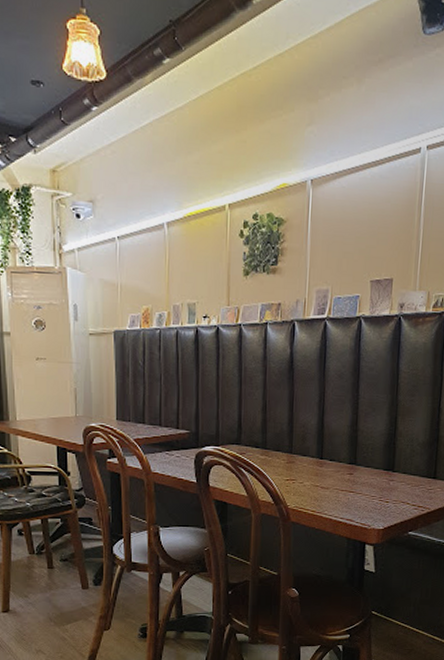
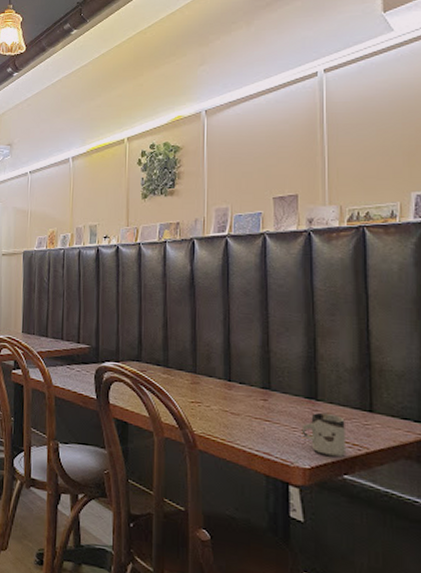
cup: none [379,482,414,518] -> present [301,413,345,457]

